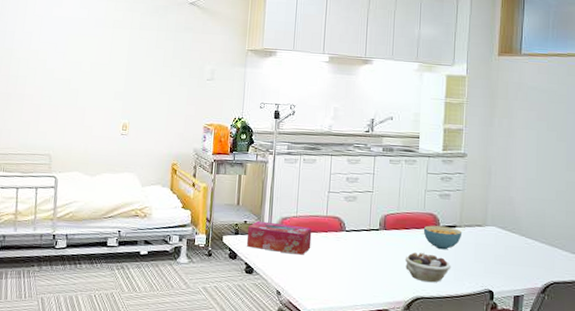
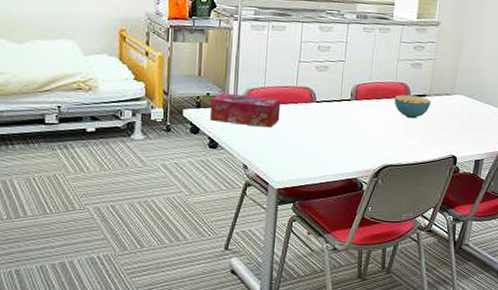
succulent planter: present [405,252,452,283] -> none [375,121,420,151]

